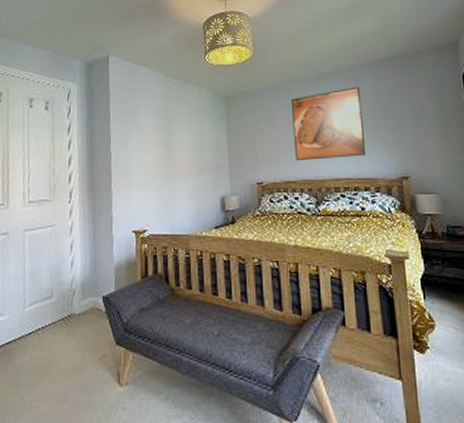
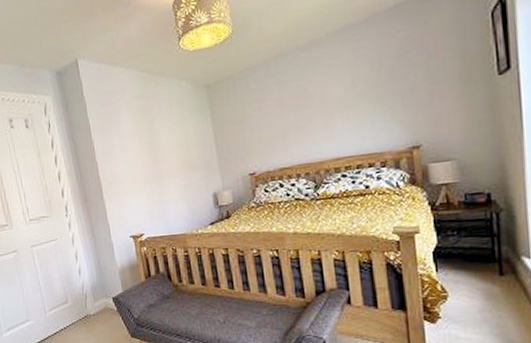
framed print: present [290,87,366,161] -> none [279,49,370,145]

